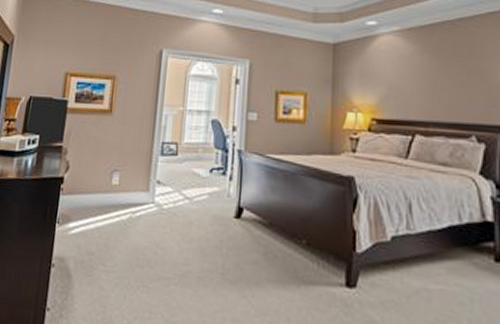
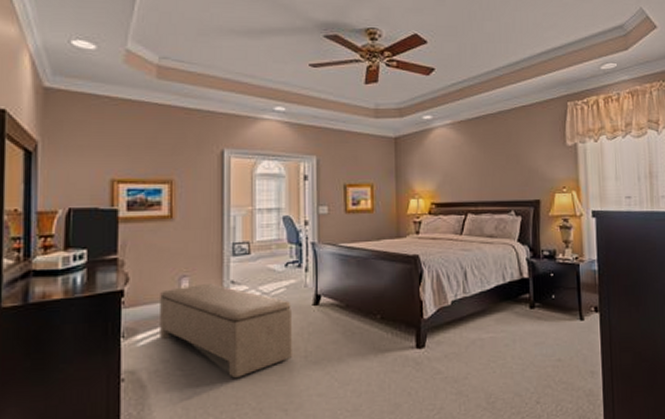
bench: none [88,180,213,285] -> present [160,284,292,379]

